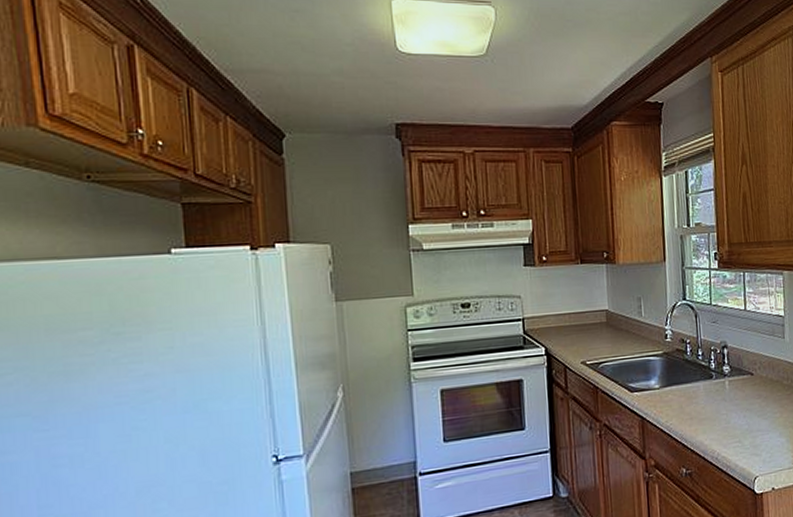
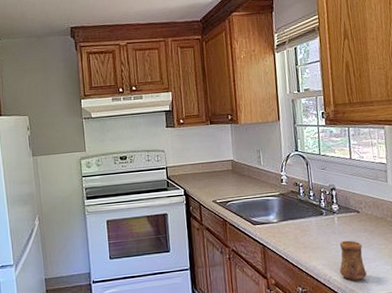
cup: none [729,408,760,458] -> present [339,240,367,281]

